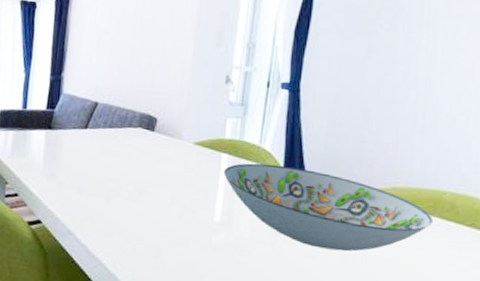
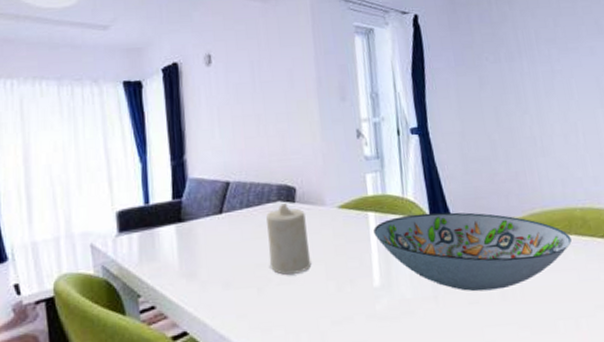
candle: none [121,129,162,194] -> present [266,202,312,275]

